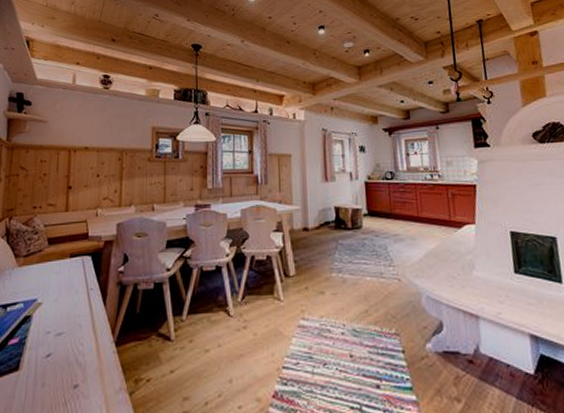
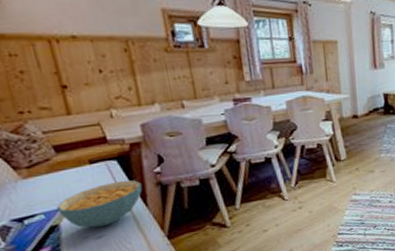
cereal bowl: none [35,276,105,324] -> present [56,180,143,228]

